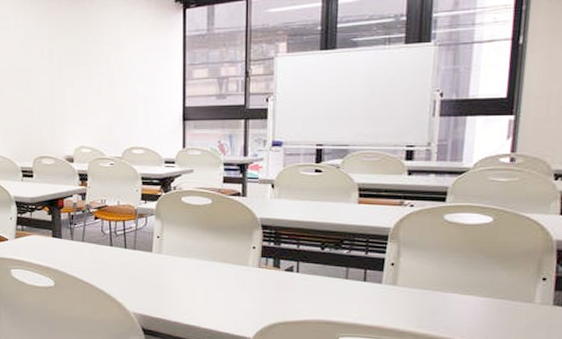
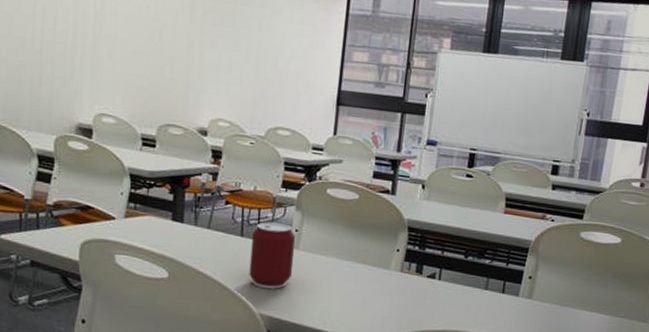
can: none [120,232,158,290] -> present [249,222,296,289]

